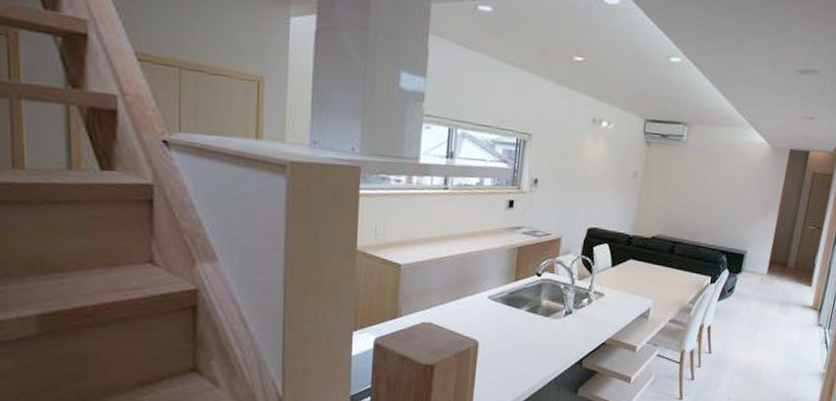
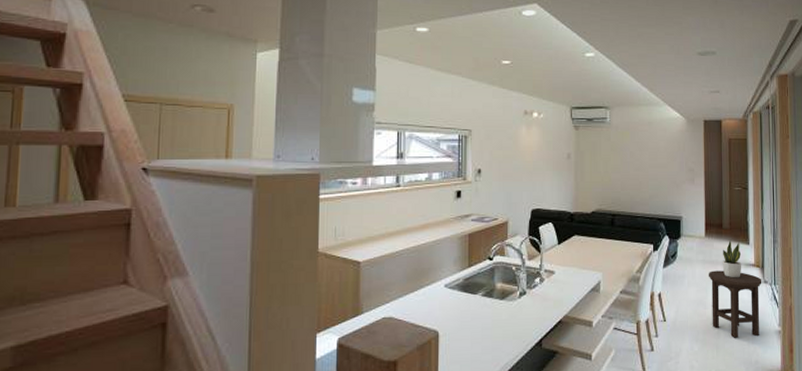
stool: none [757,309,817,376] -> present [708,270,762,338]
potted plant: none [778,279,802,319] -> present [722,239,742,279]

